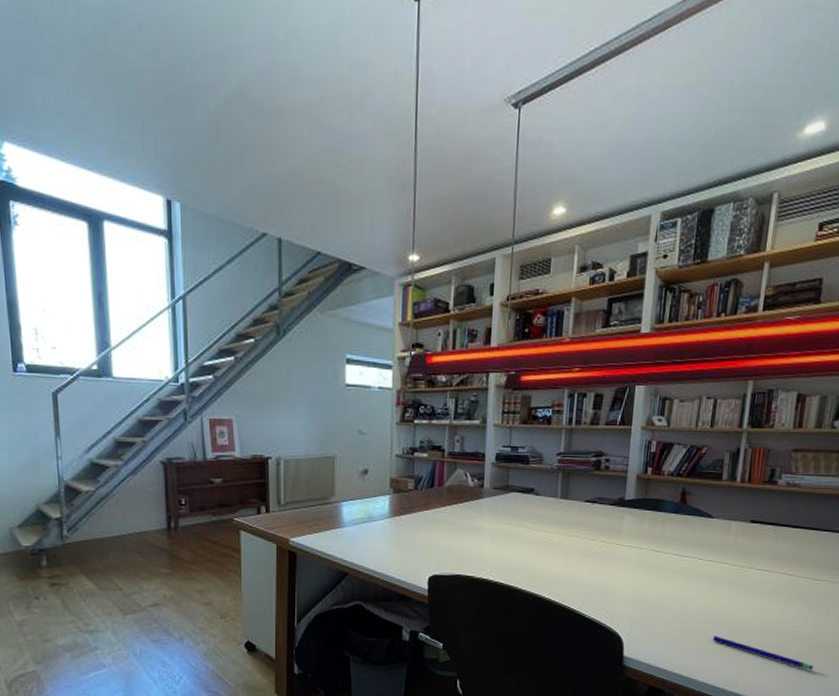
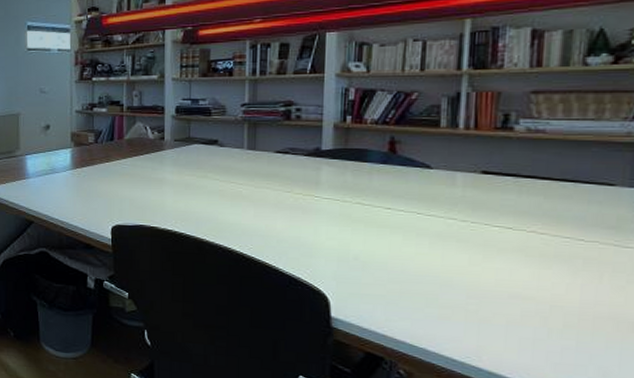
pen: present [713,636,814,670] -> none [443,300,587,348]

